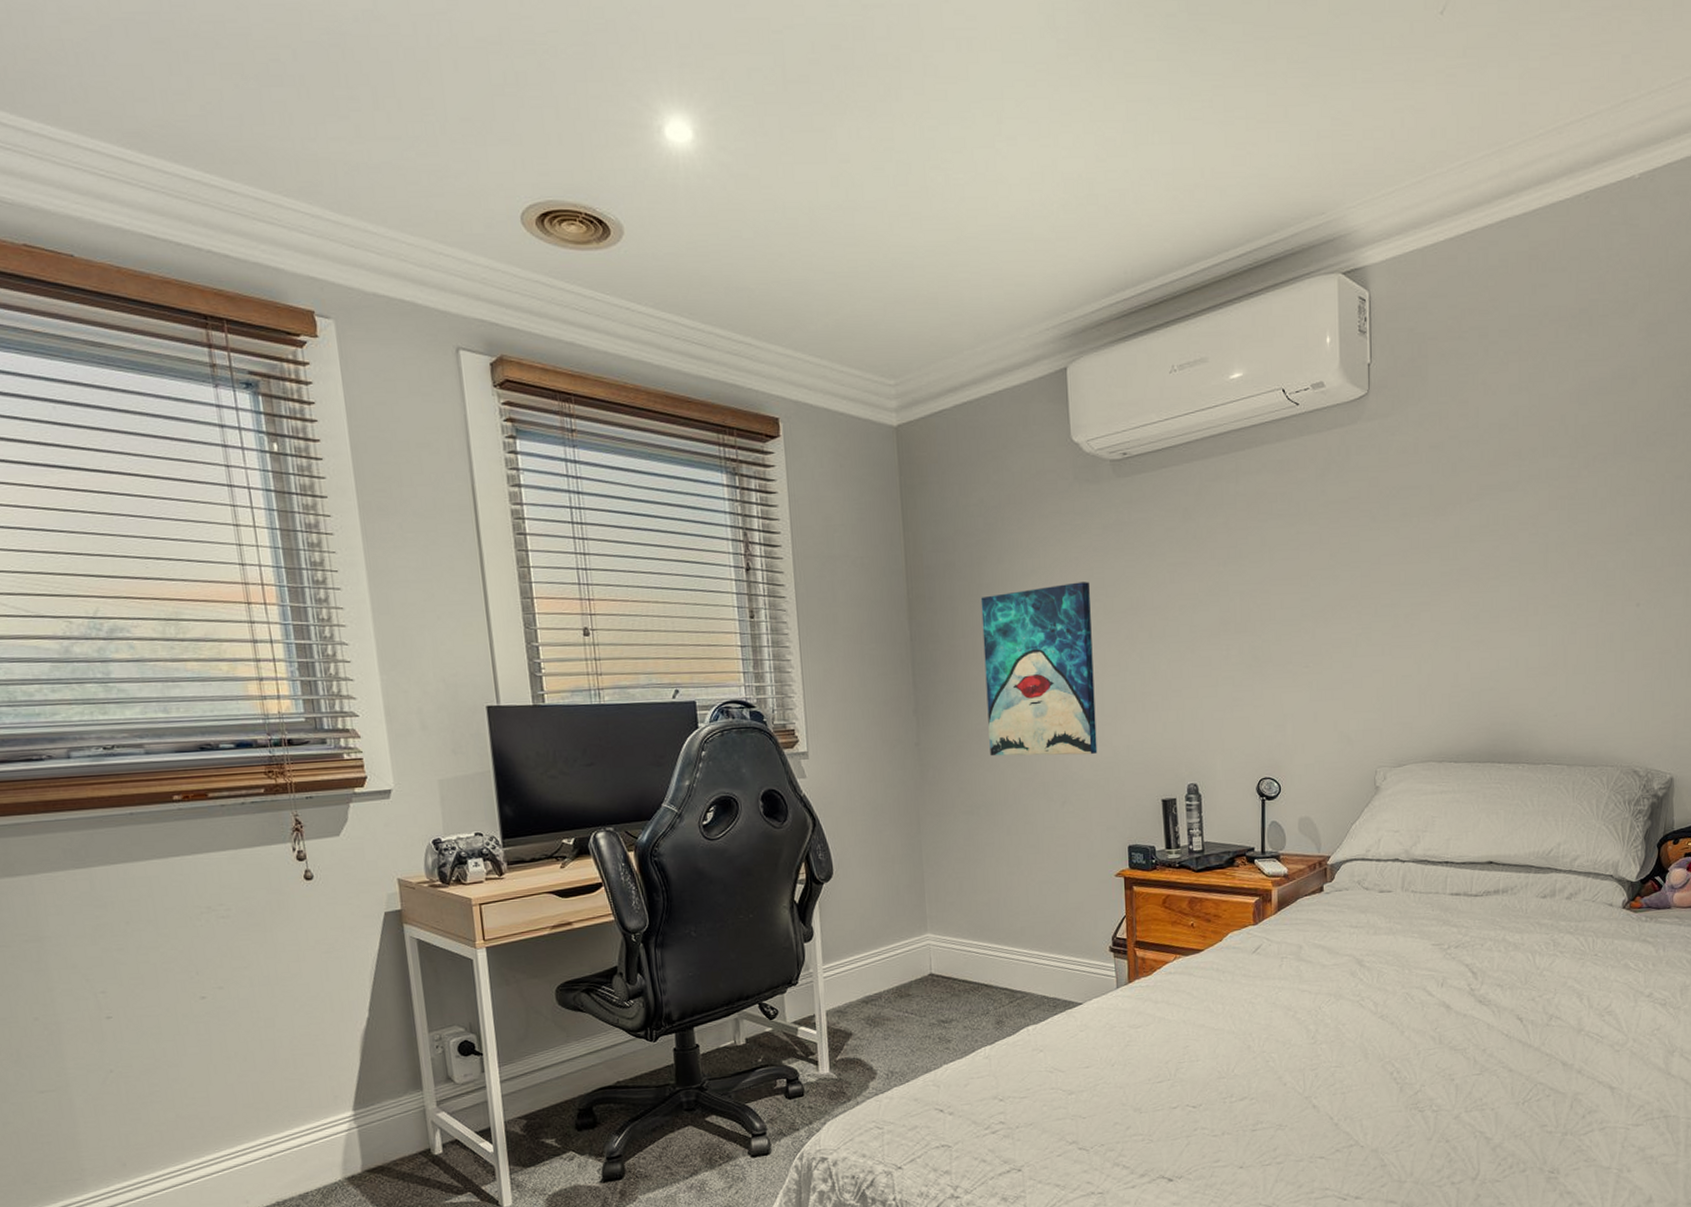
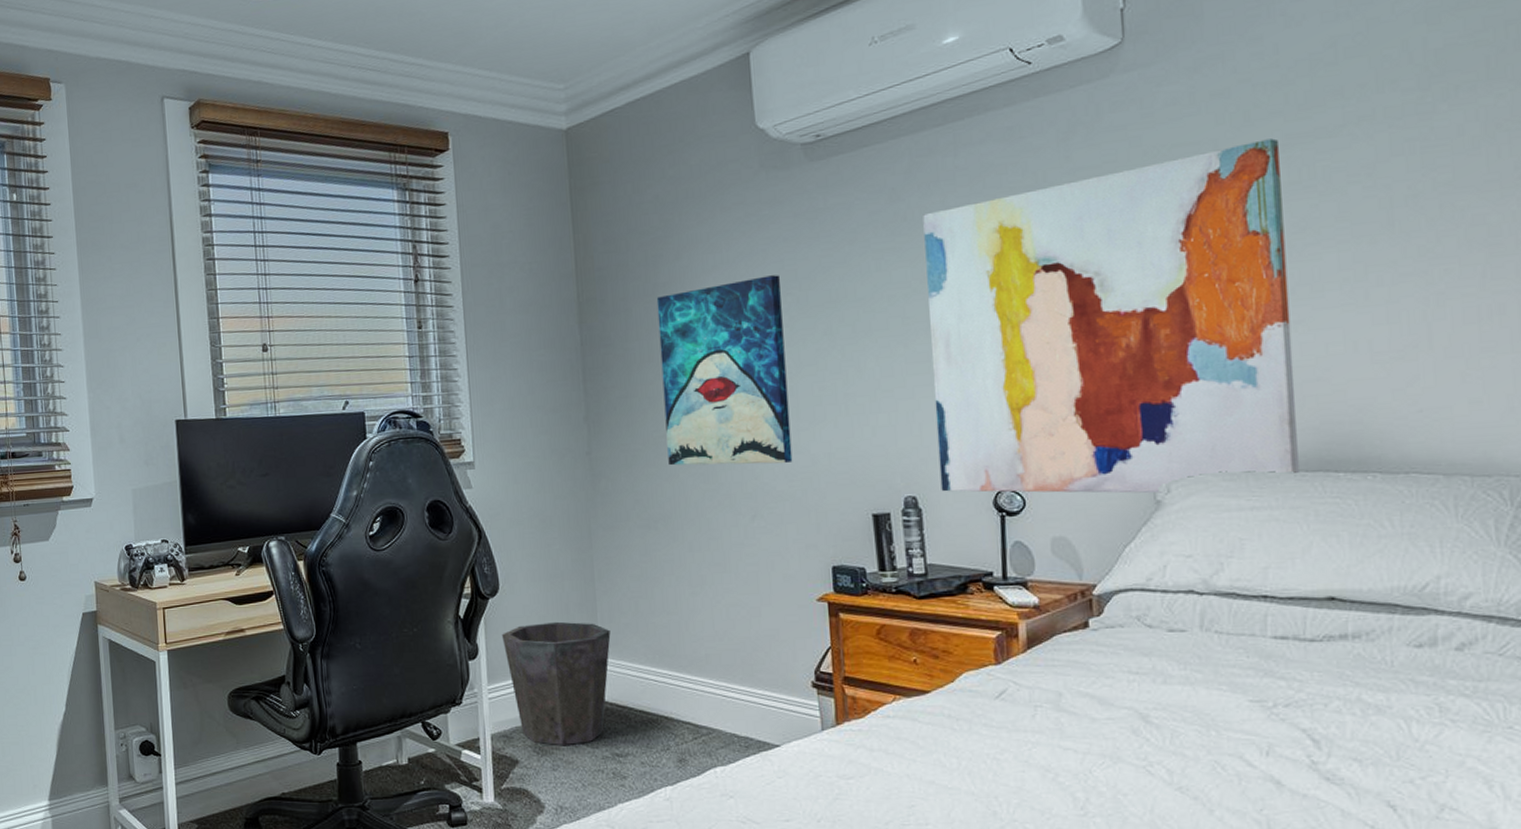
waste bin: none [835,902,937,1017] -> present [501,621,611,745]
wall art: none [1209,488,1475,781] -> present [923,138,1299,494]

